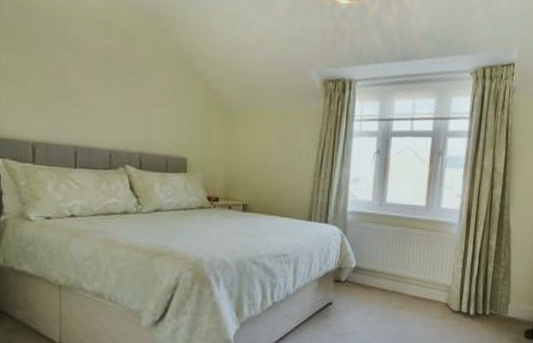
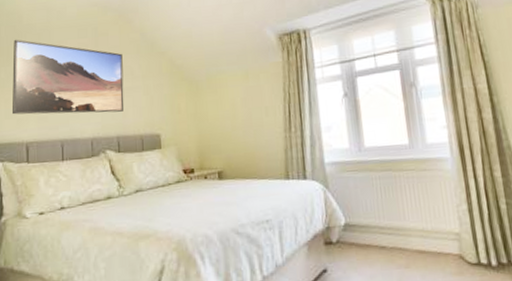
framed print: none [16,21,152,128] -> present [12,39,124,115]

